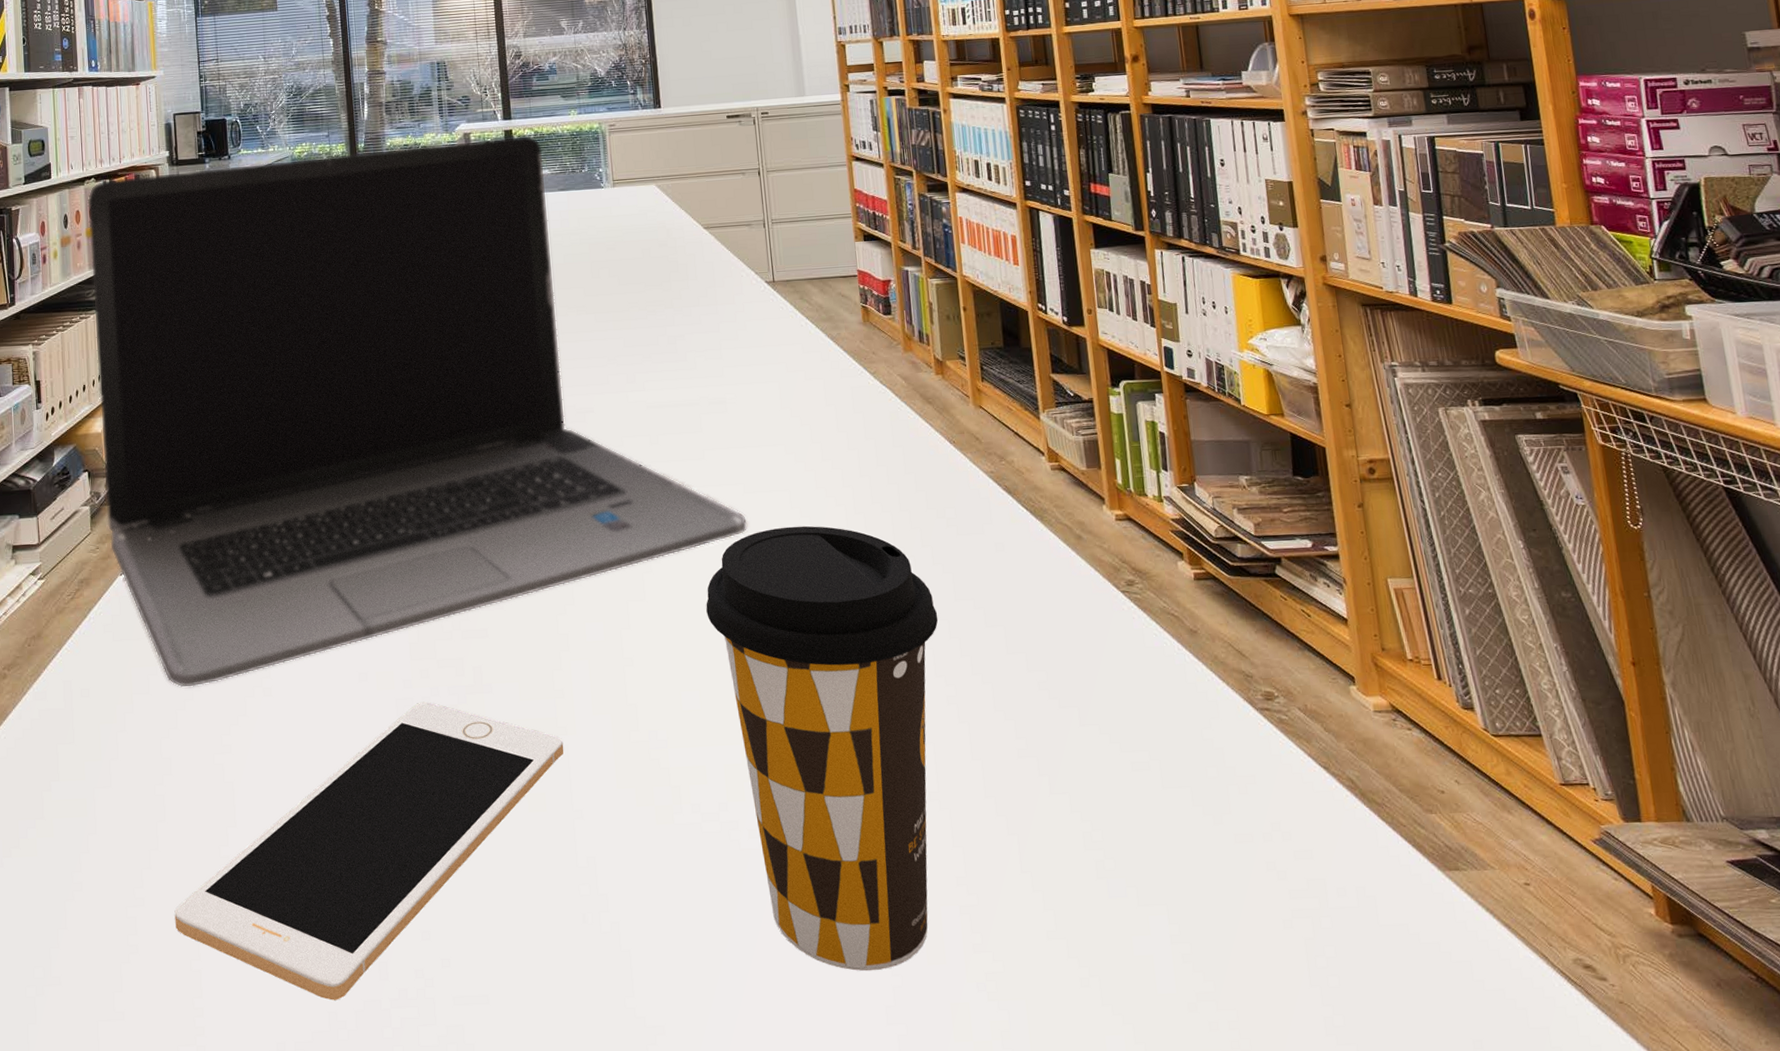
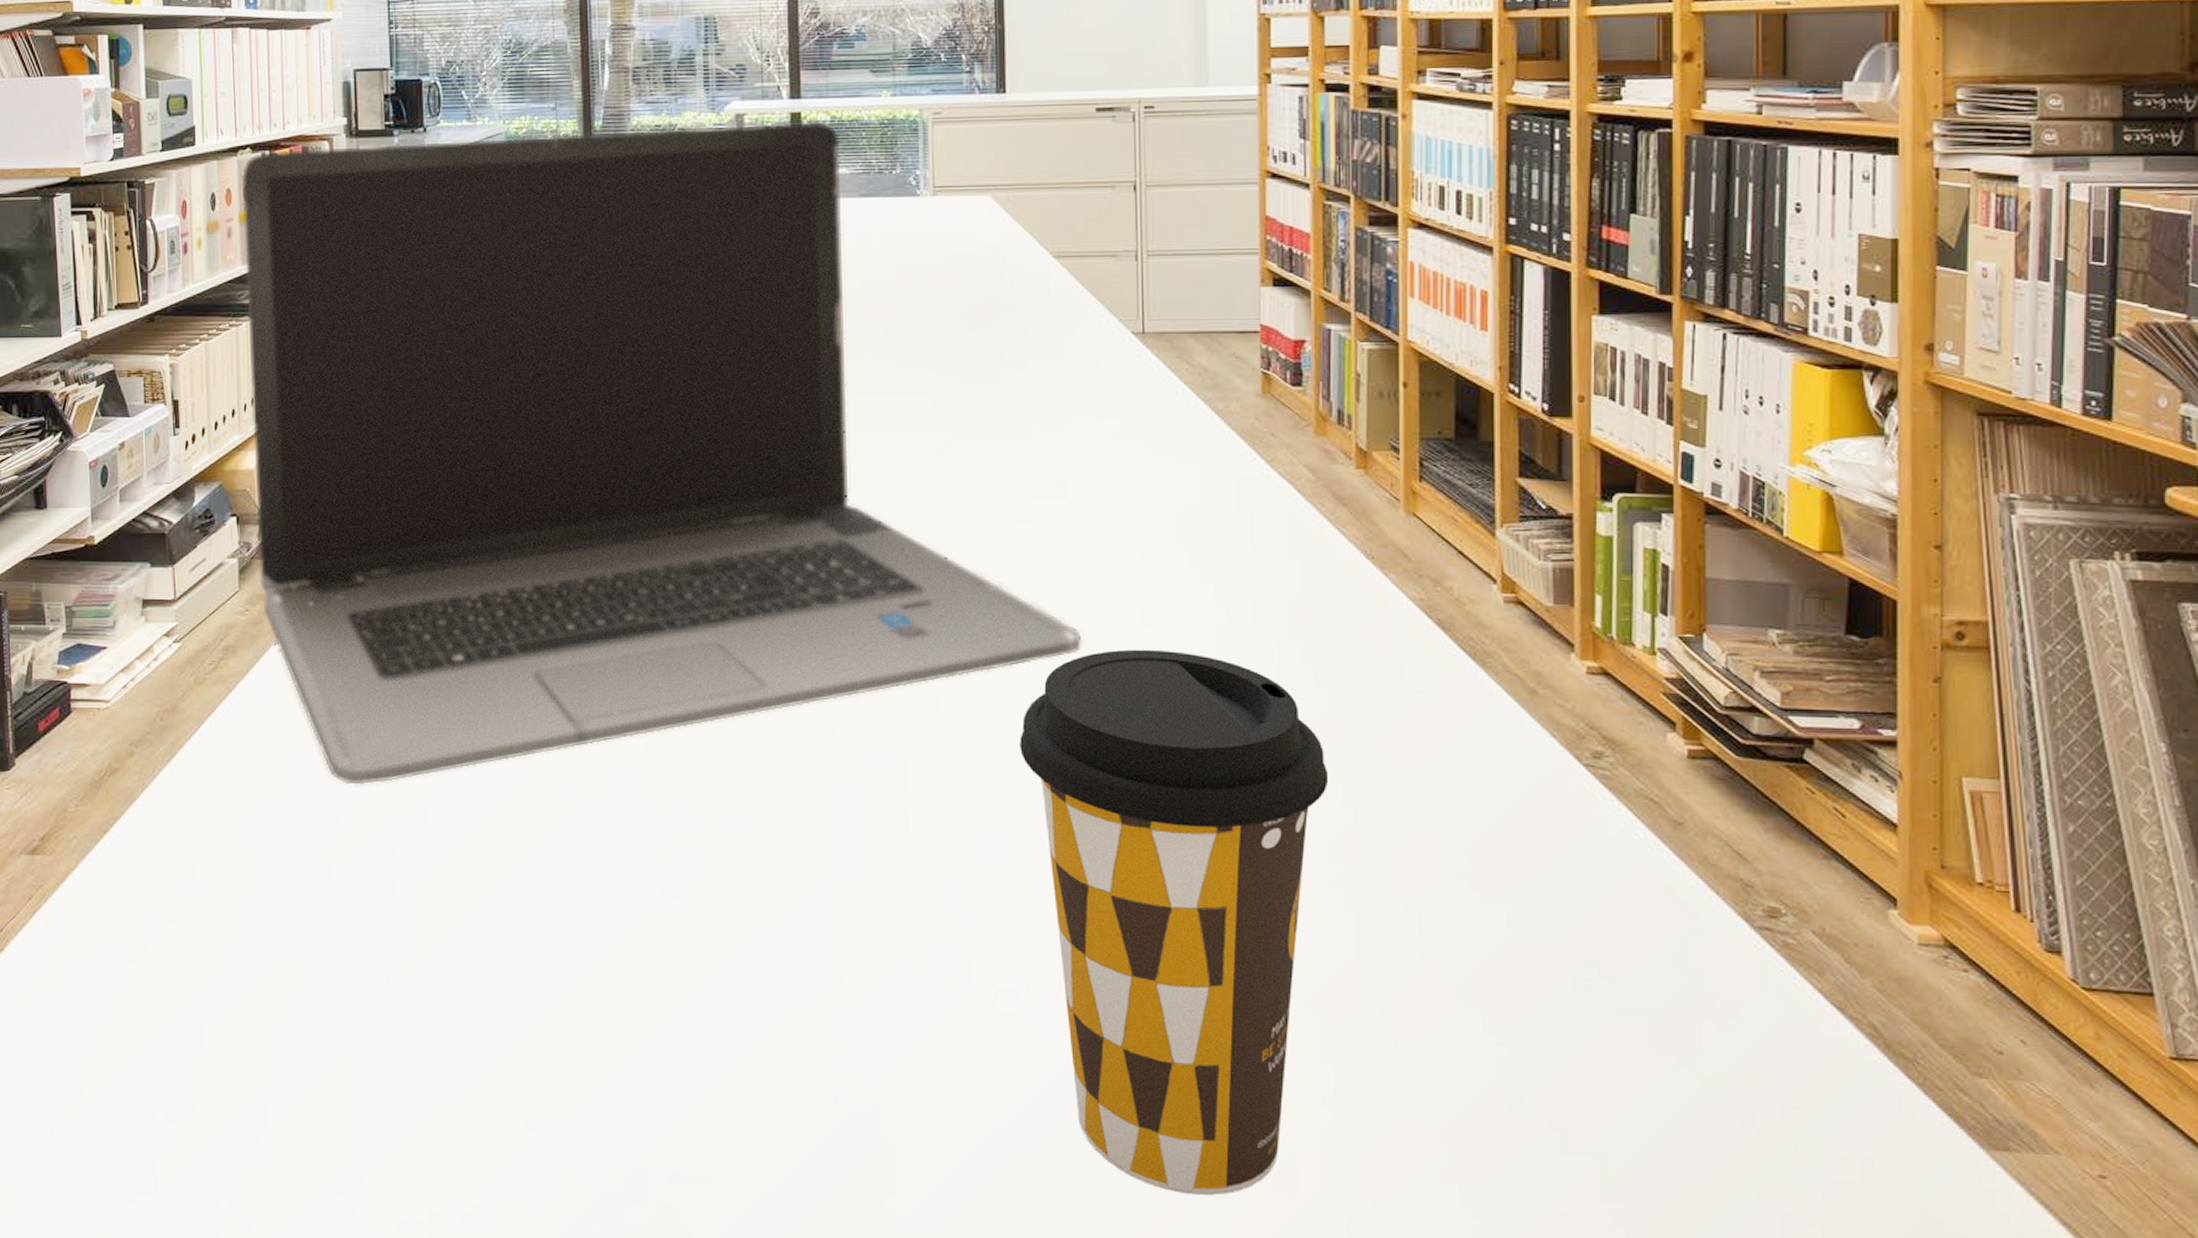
cell phone: present [174,701,564,1001] -> none [332,826,824,1163]

